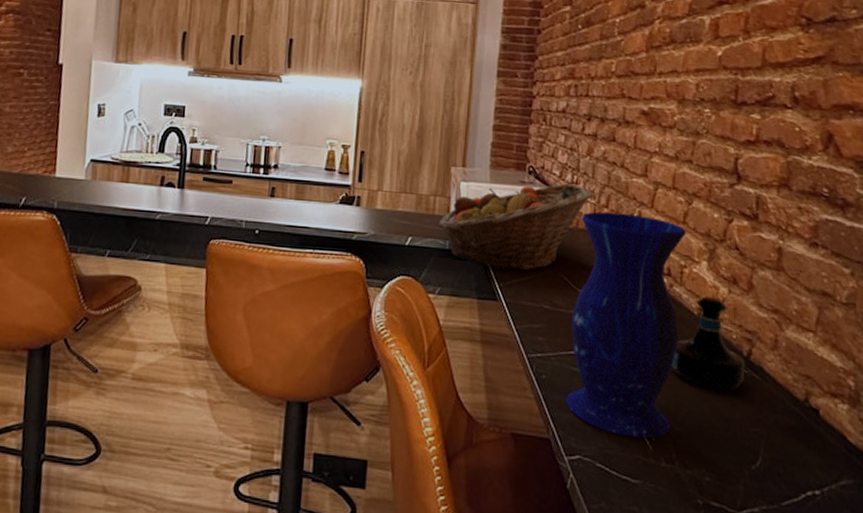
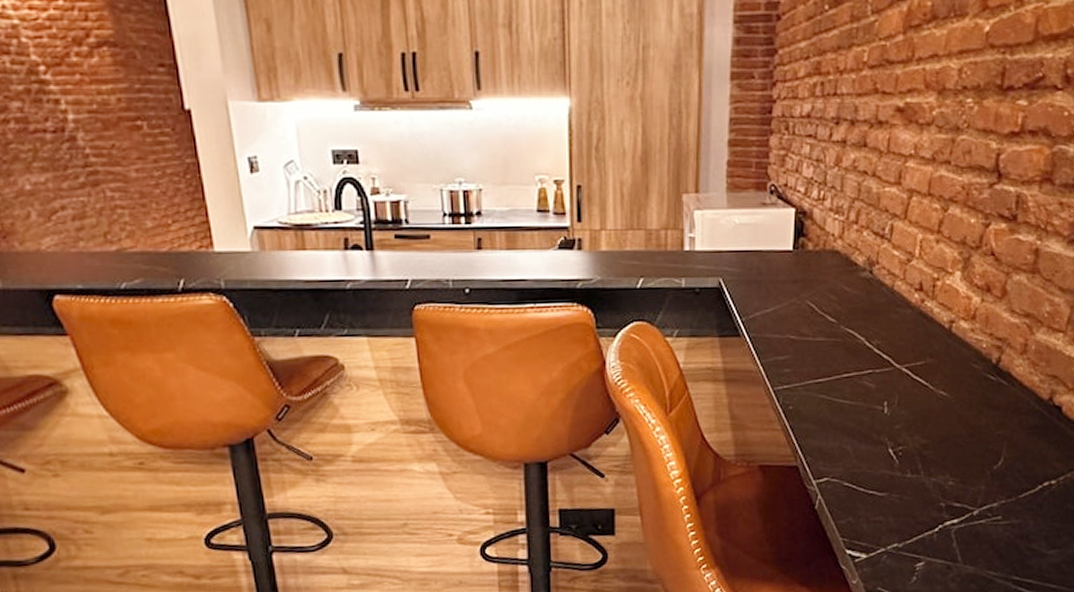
fruit basket: present [438,183,593,271] -> none [672,201,842,304]
vase: present [566,211,686,439] -> none [813,228,940,455]
tequila bottle: present [671,296,745,391] -> none [920,308,994,400]

